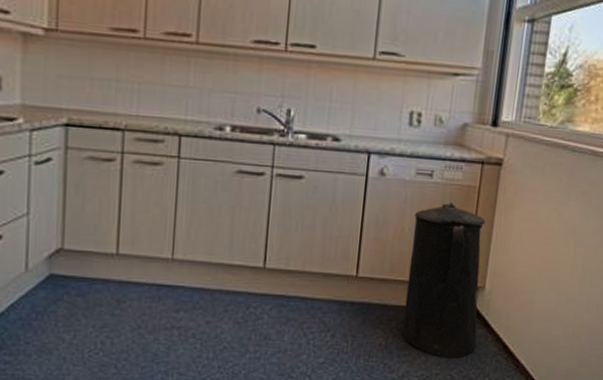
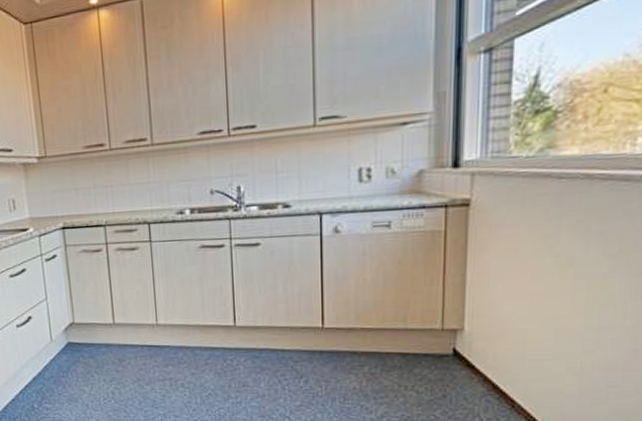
trash can: present [402,203,486,357] -> none [376,250,461,398]

